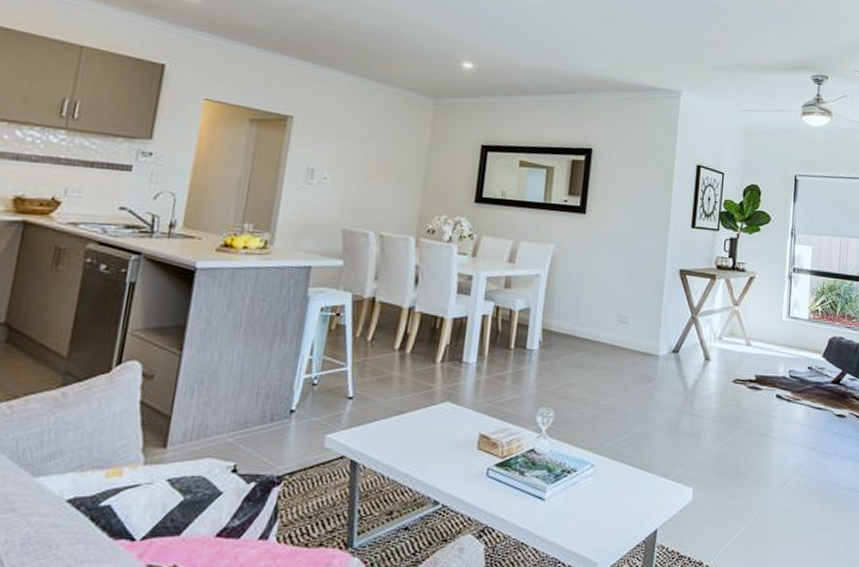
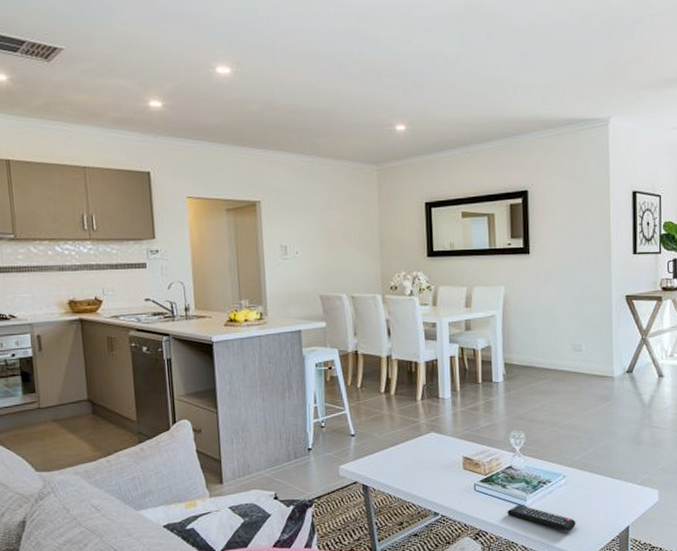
remote control: none [521,497,599,533] -> present [507,505,576,532]

